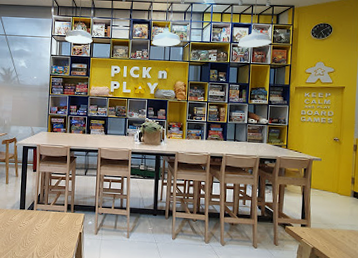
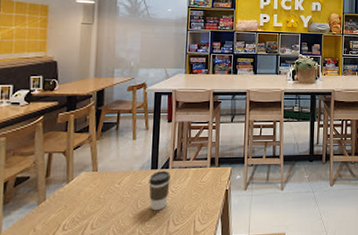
coffee cup: none [18,211,35,244] -> present [149,170,171,211]

